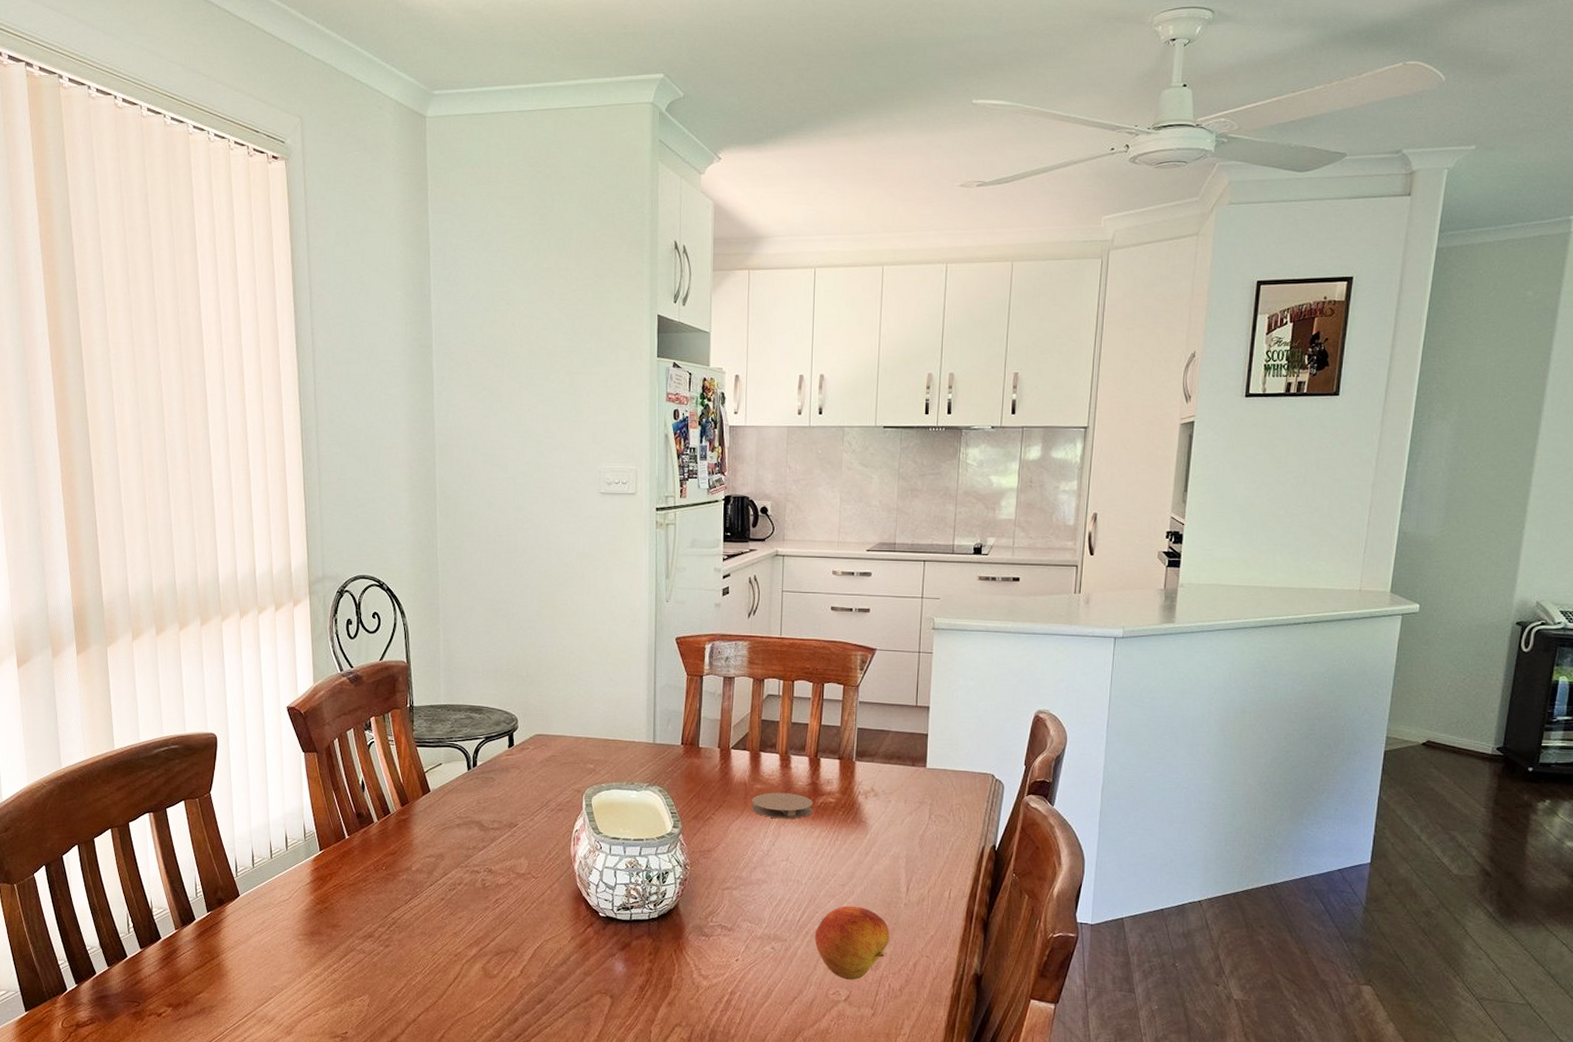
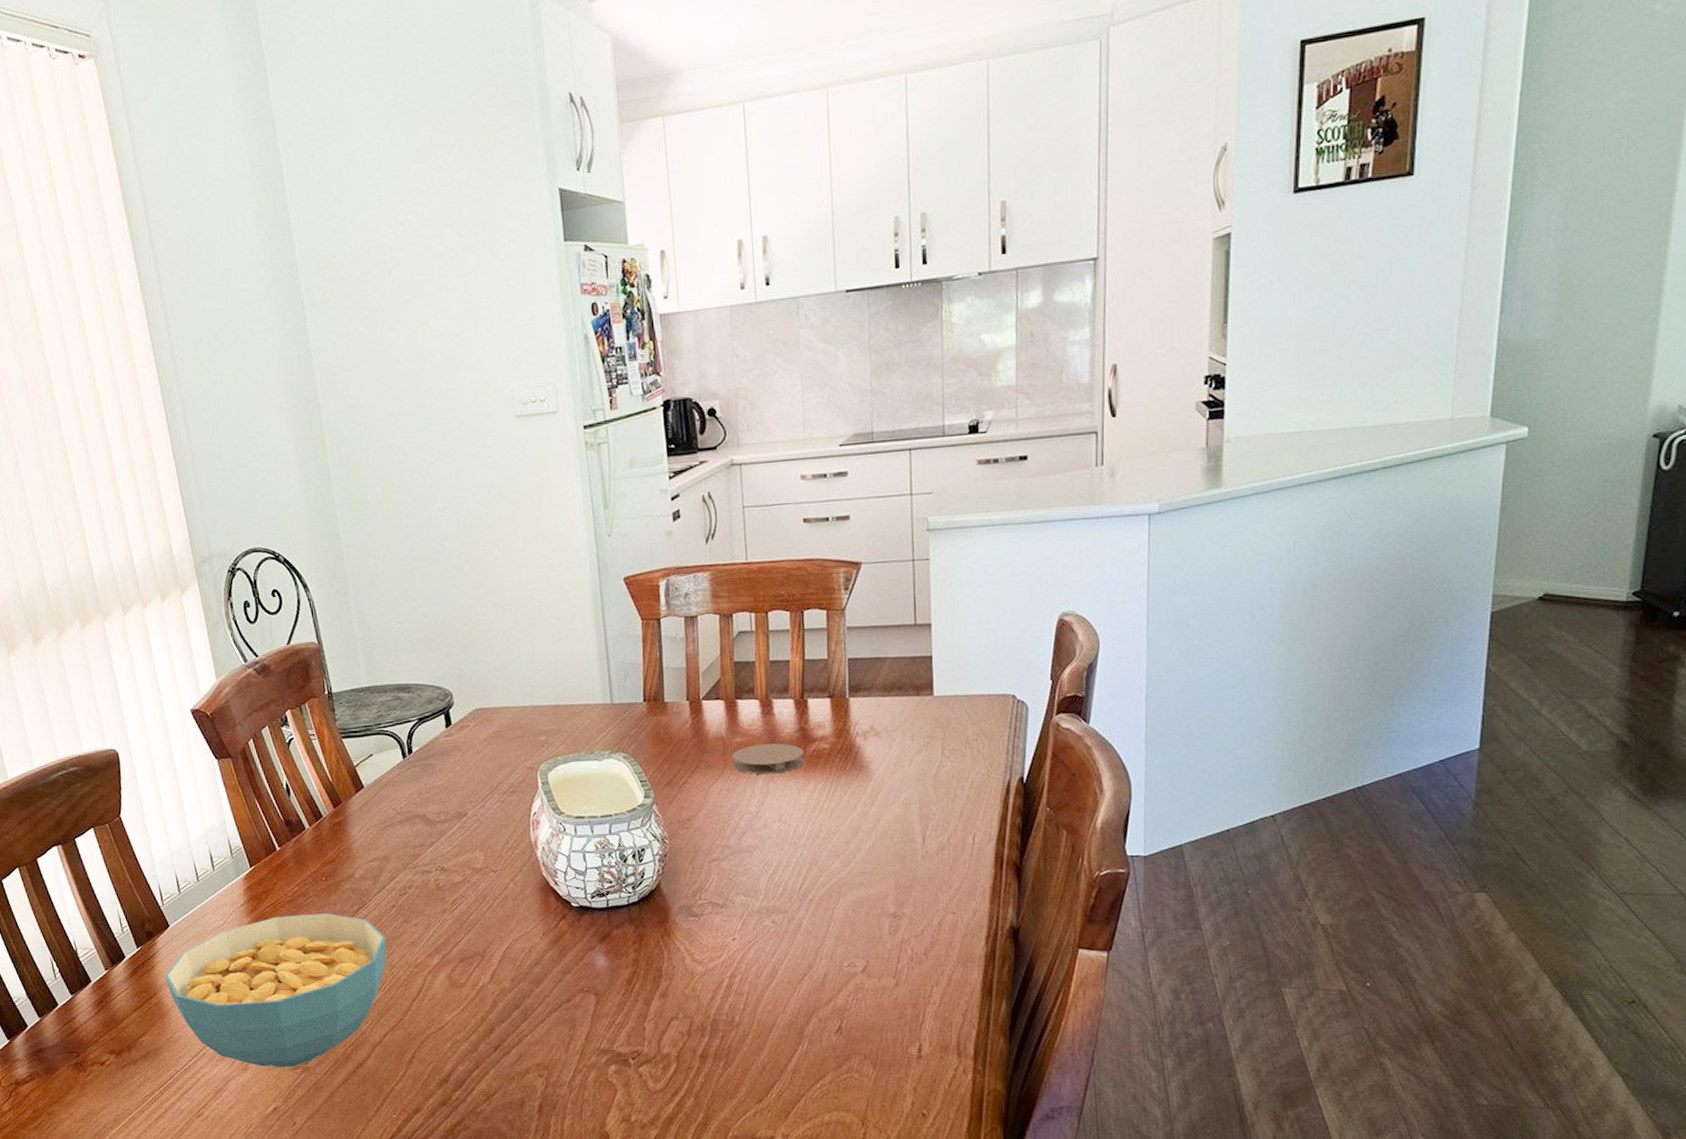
cereal bowl: none [229,897,432,1035] -> present [165,913,387,1068]
fruit: present [814,905,890,981] -> none [820,864,908,949]

